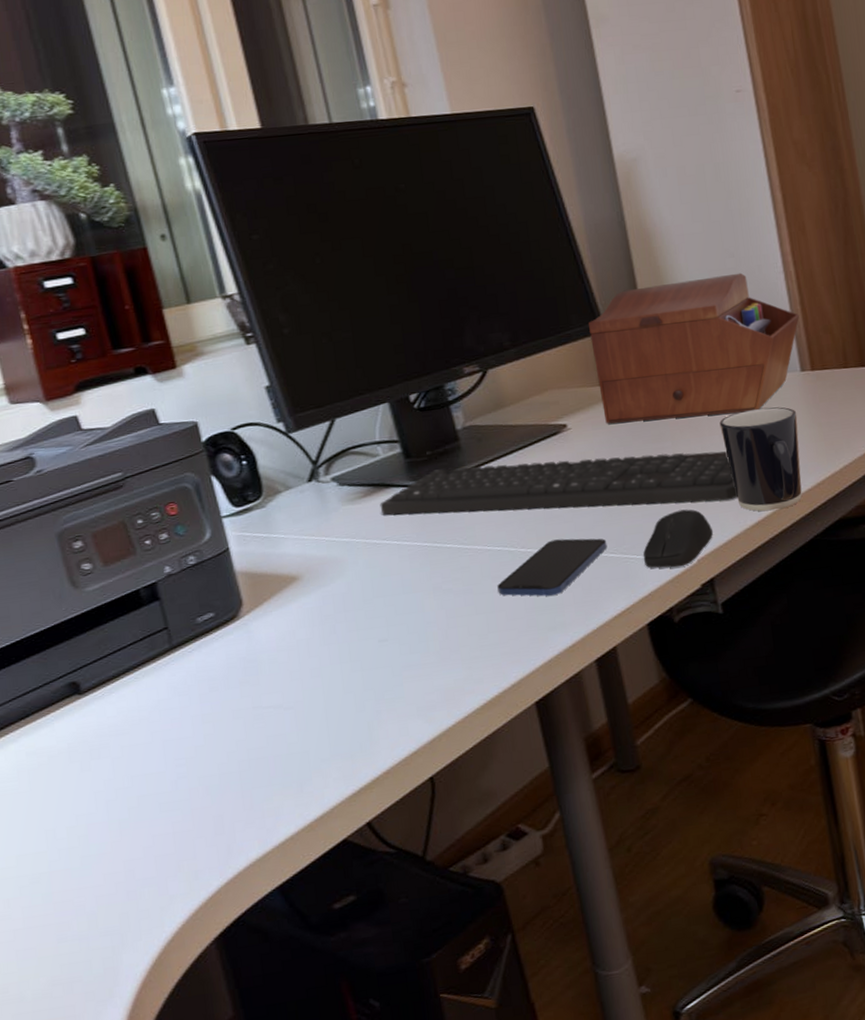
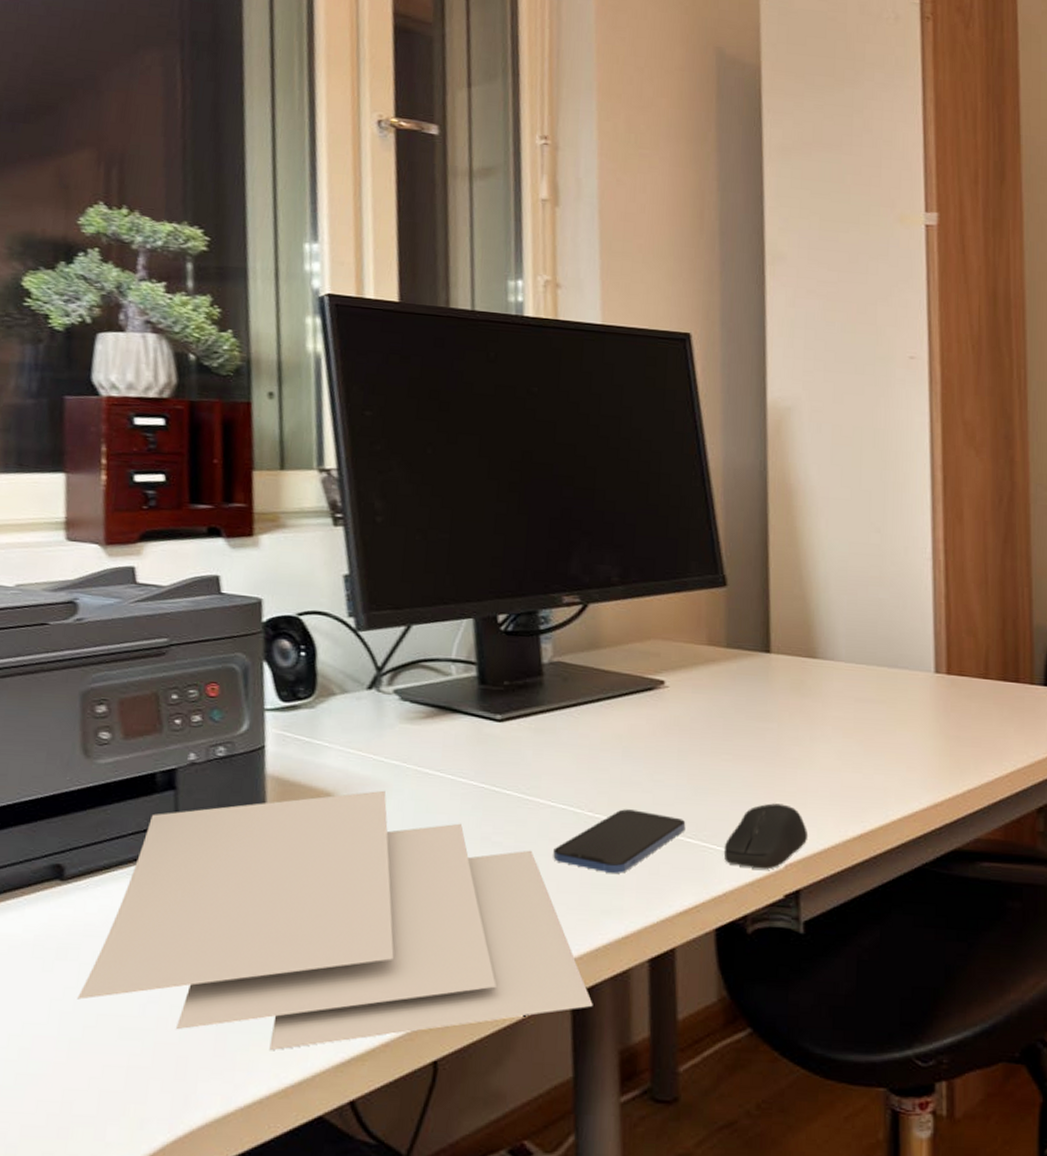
papers: none [117,565,555,797] -> present [77,790,593,1051]
computer keyboard: present [379,451,738,515] -> none [440,703,843,803]
sewing box: present [588,272,800,424] -> none [707,546,943,707]
mug: present [719,407,802,512] -> none [834,704,923,825]

